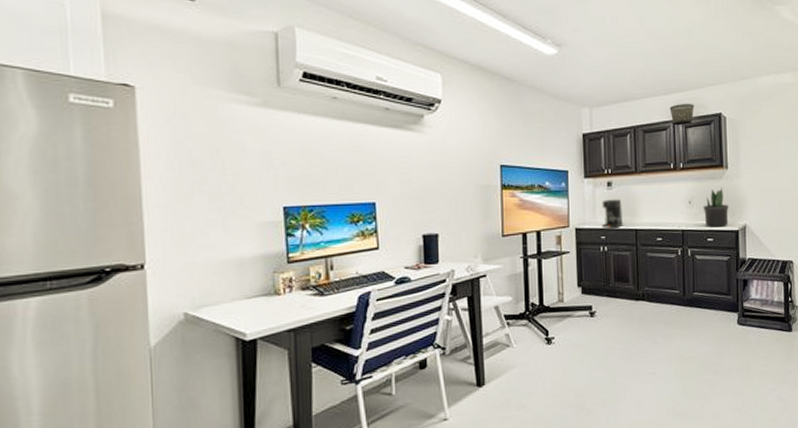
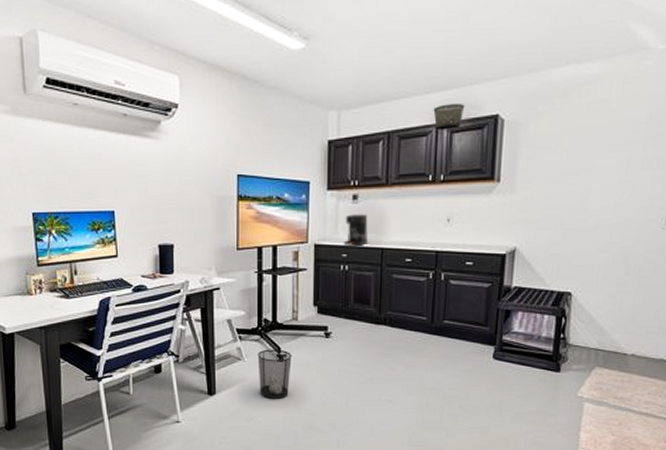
waste bin: none [526,332,560,384] -> present [257,349,292,399]
planter: present [703,187,729,227] -> none [463,203,496,249]

